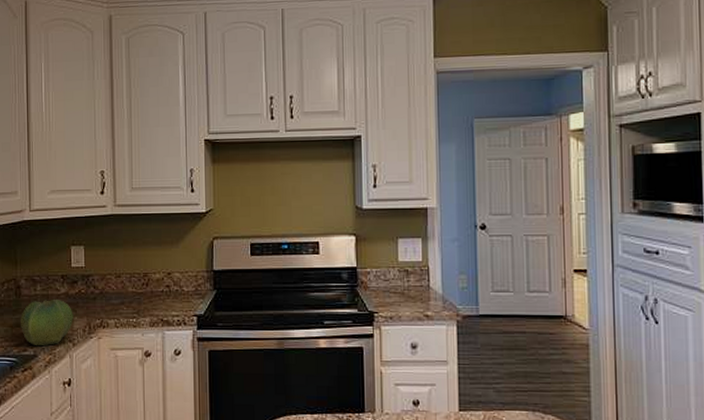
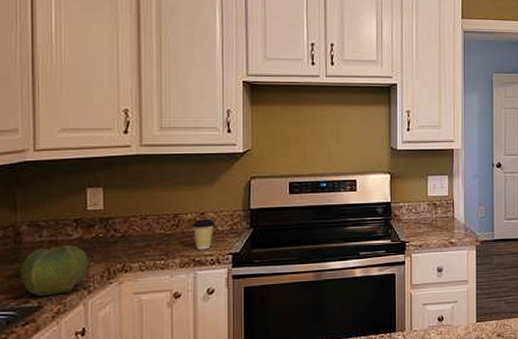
coffee cup: none [160,279,181,310] -> present [192,219,215,250]

